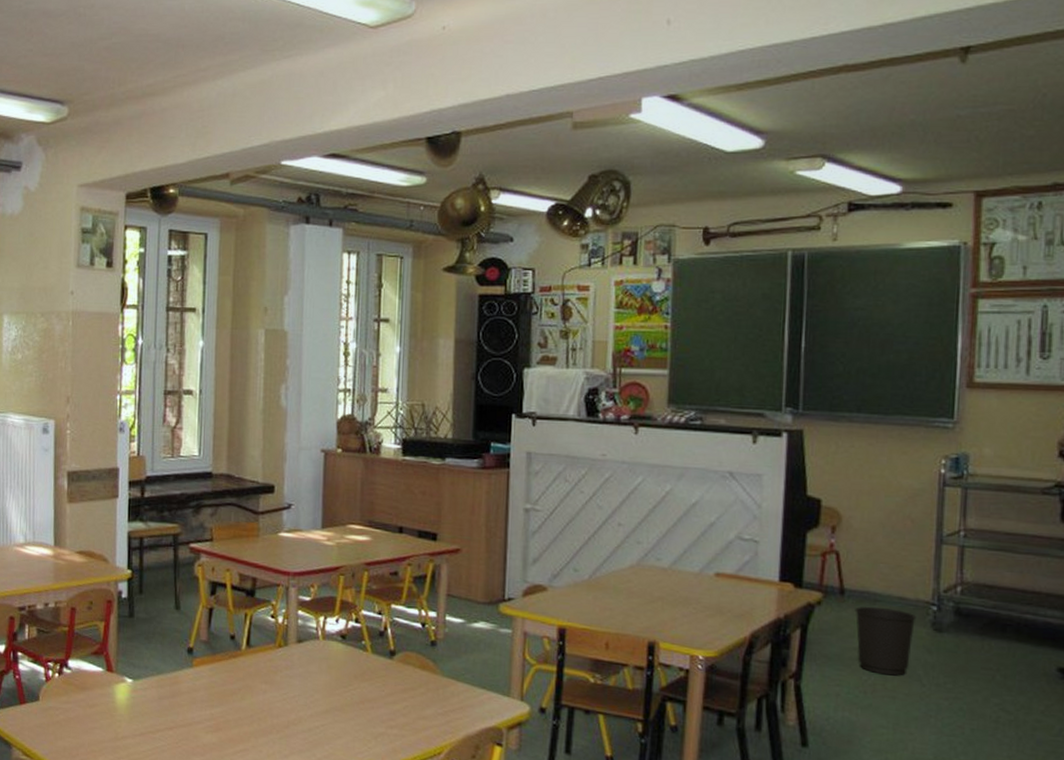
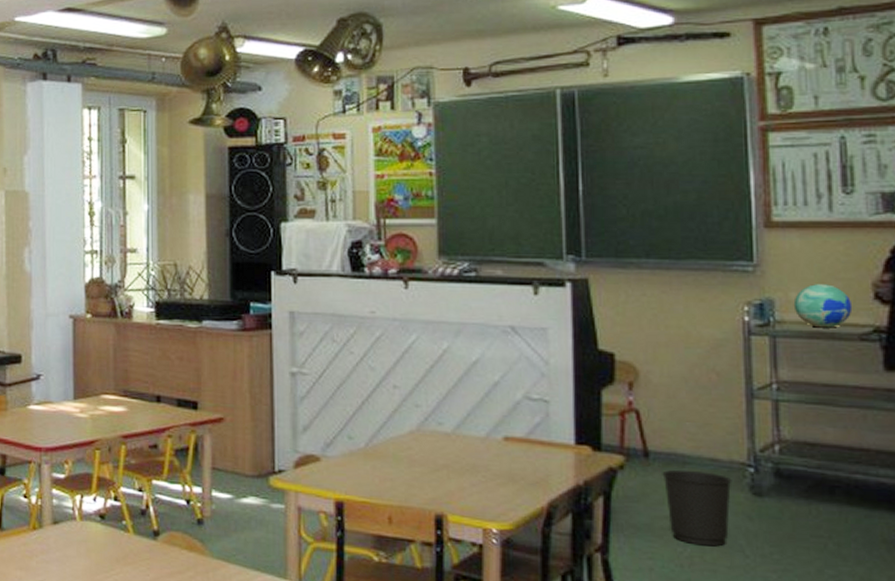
globe: none [986,441,1039,482] -> present [793,284,853,328]

